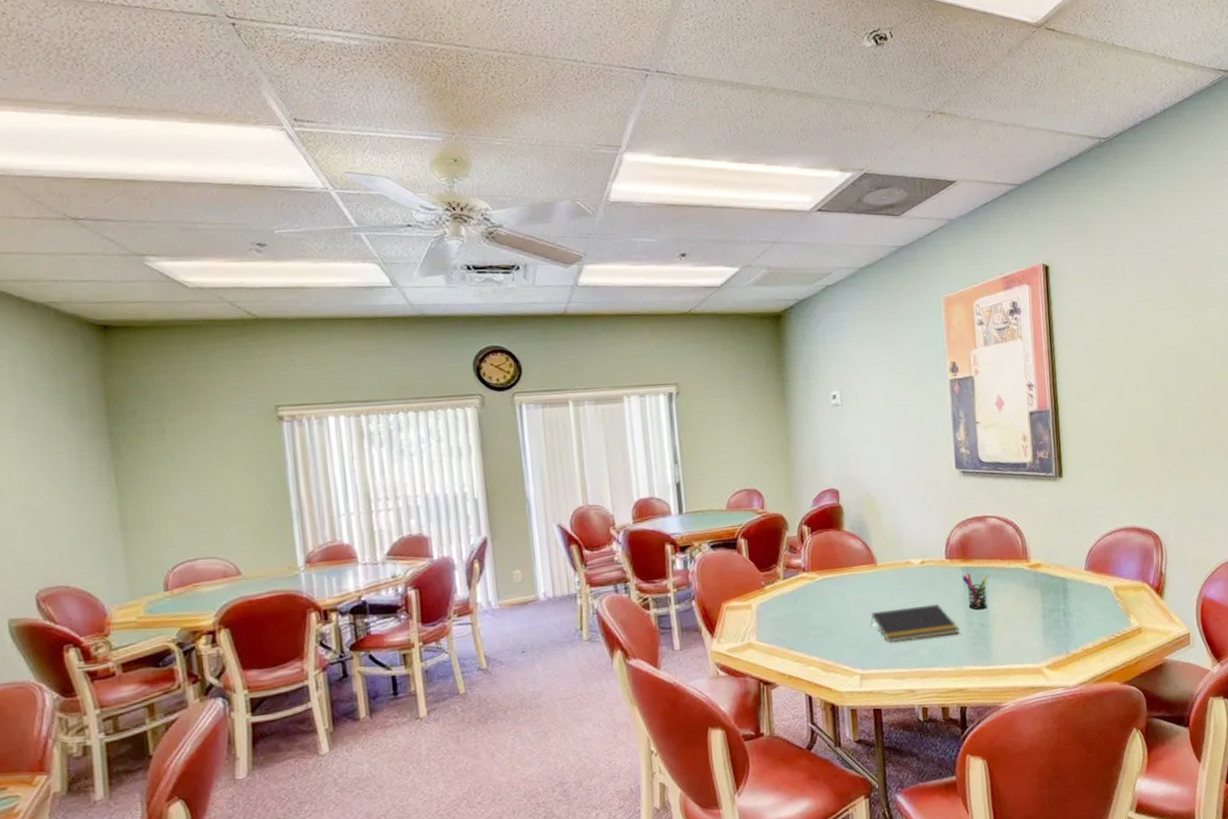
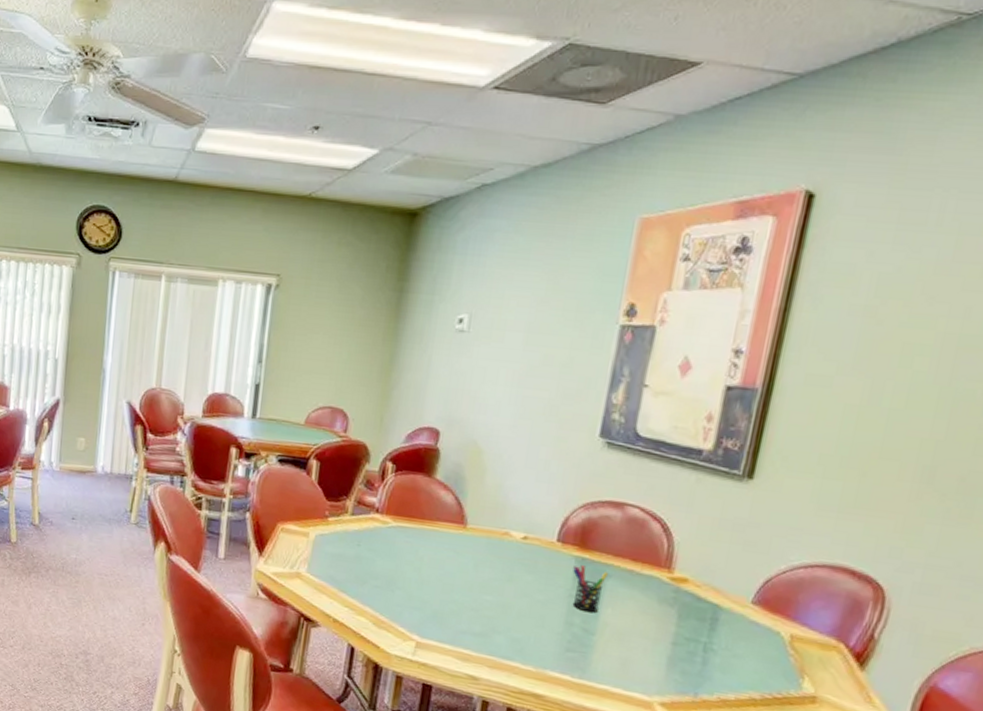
notepad: present [871,604,960,642] -> none [443,578,554,632]

